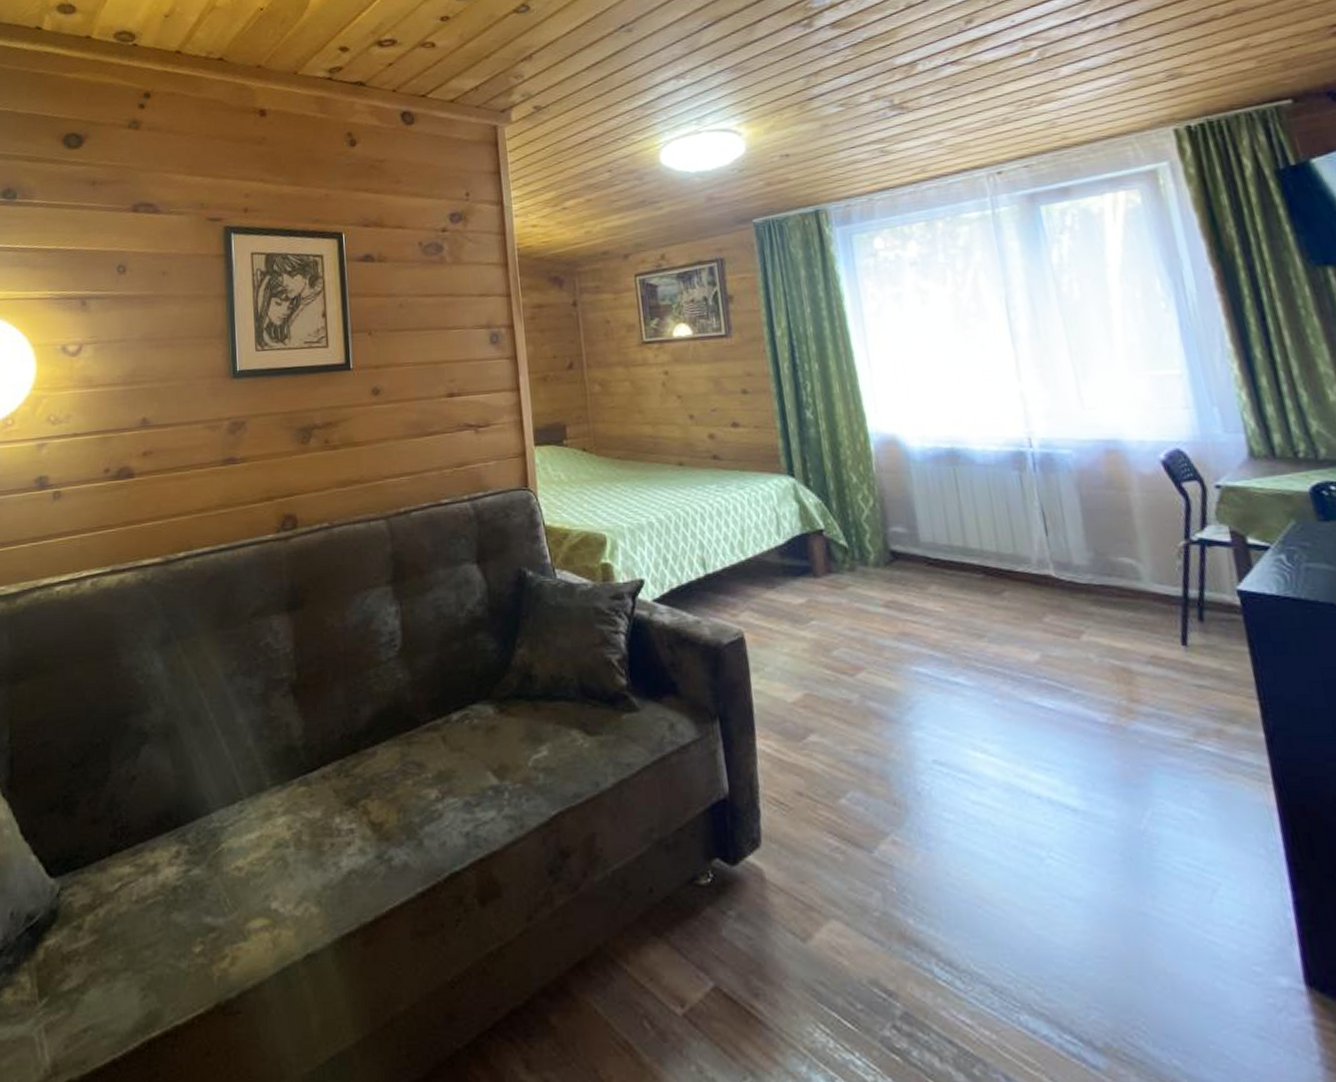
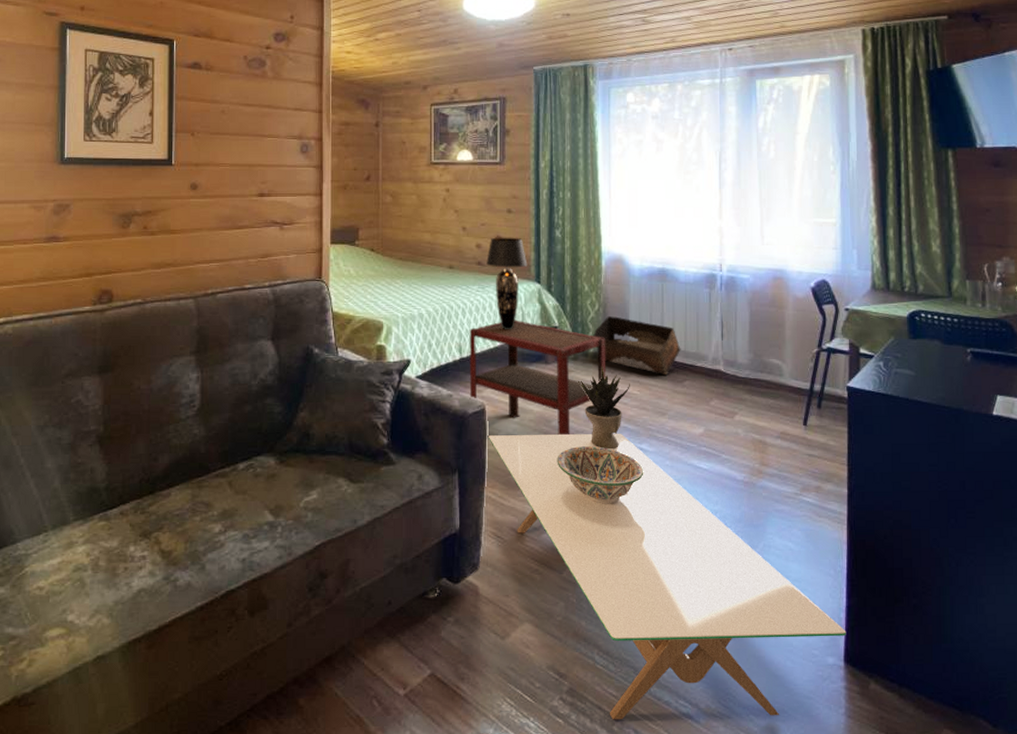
side table: none [712,523,897,669] -> present [469,319,607,436]
table lamp: none [723,422,776,536] -> present [486,237,528,329]
coffee table: none [752,663,1302,1063] -> present [489,433,847,720]
decorative bowl: none [844,681,966,758] -> present [557,446,644,504]
potted plant: none [860,578,930,686] -> present [578,367,630,450]
storage bin: none [871,512,992,585] -> present [593,315,681,375]

